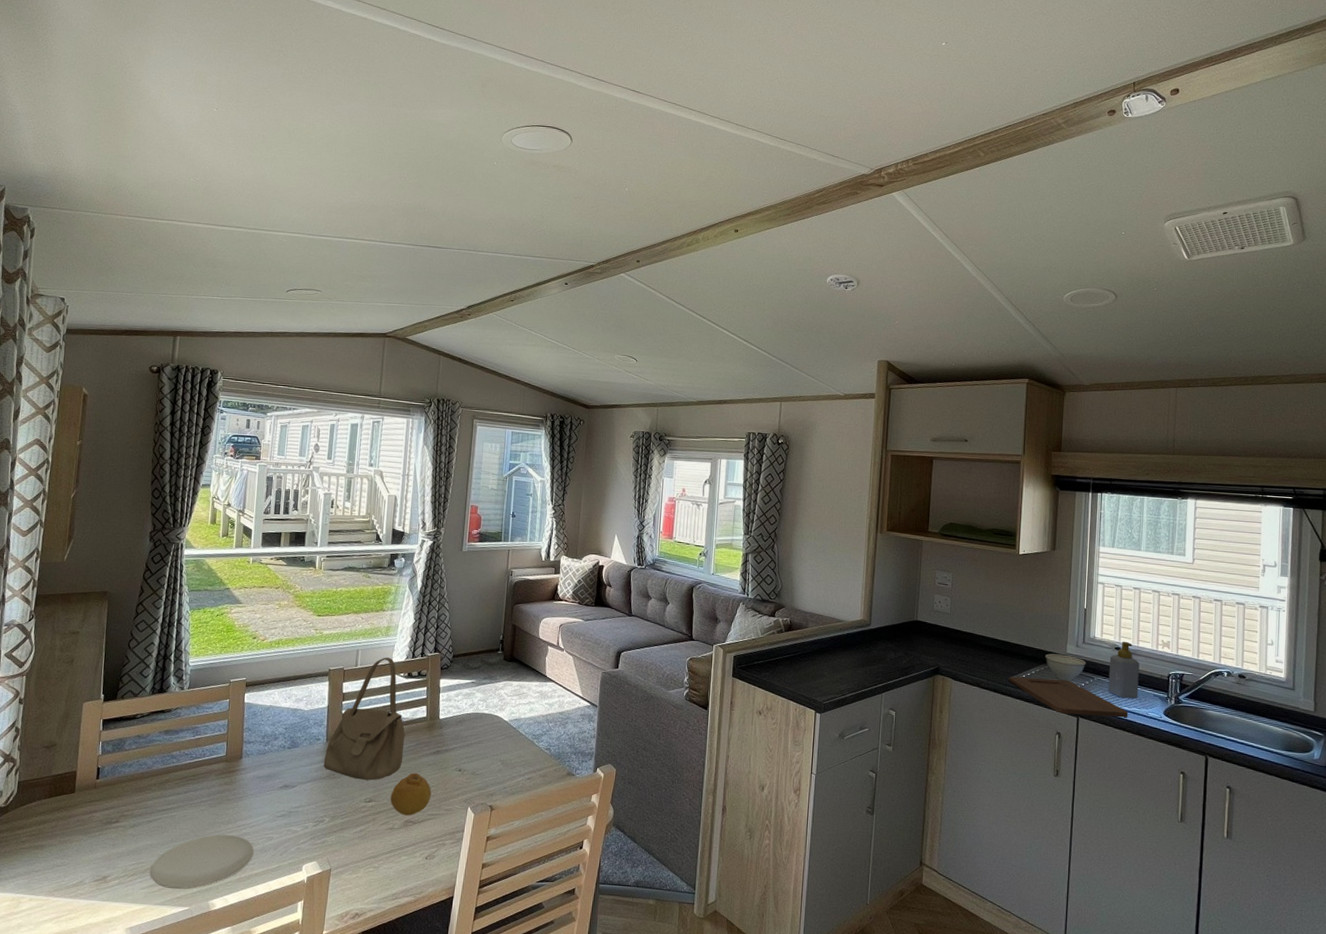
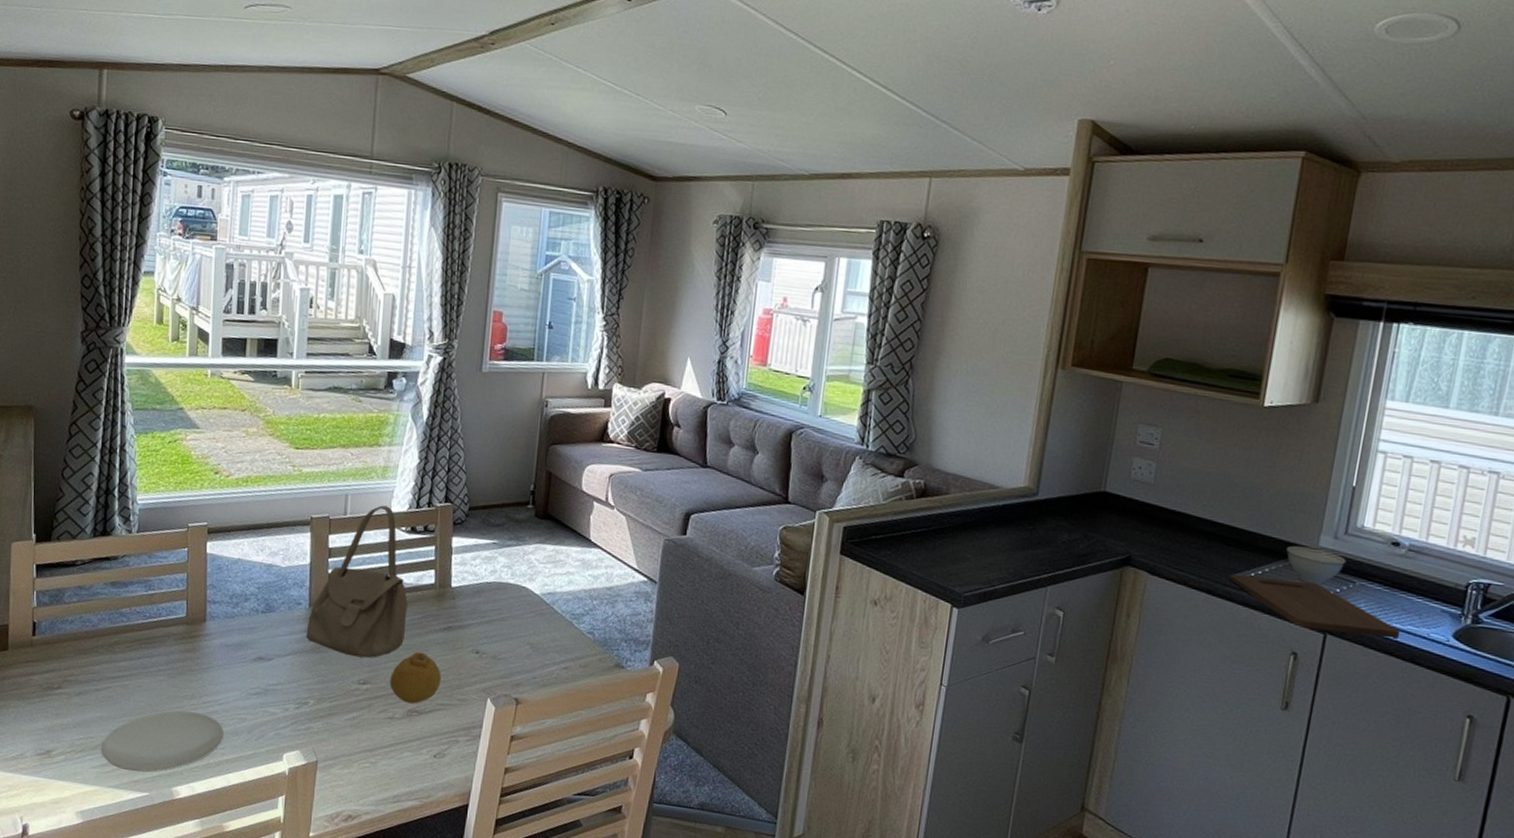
soap bottle: present [1108,641,1140,699] -> none [1373,534,1426,614]

